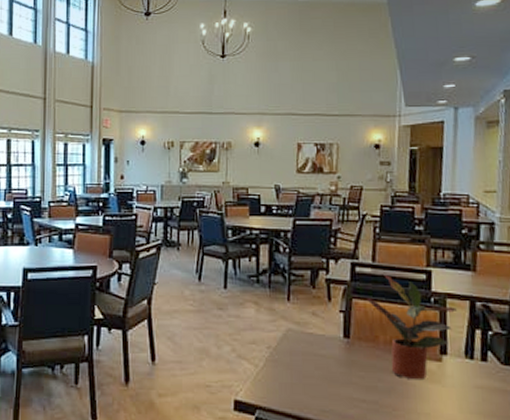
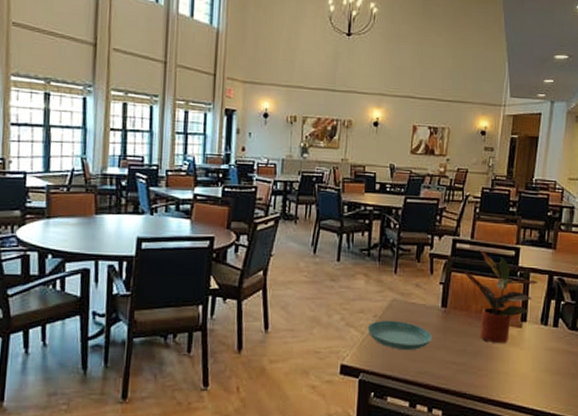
saucer: none [261,352,335,386] -> present [367,320,432,351]

